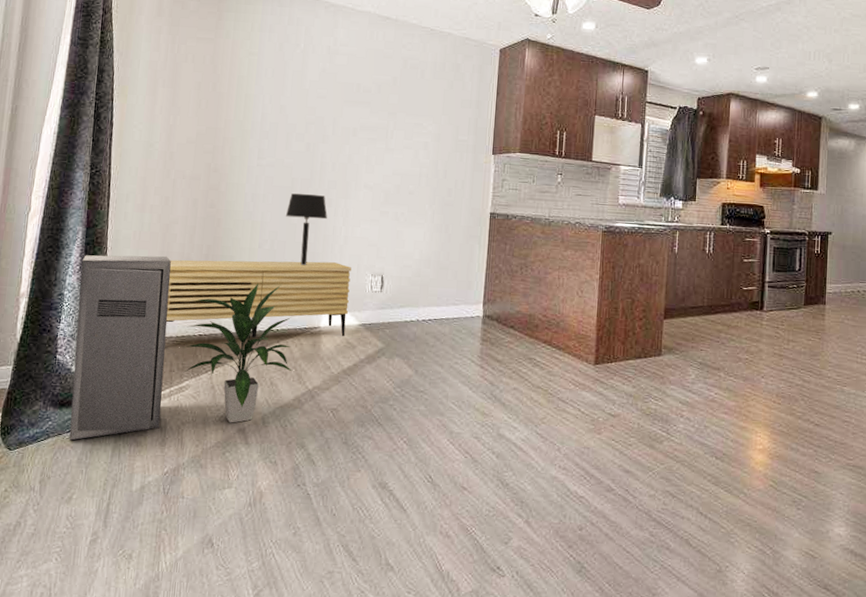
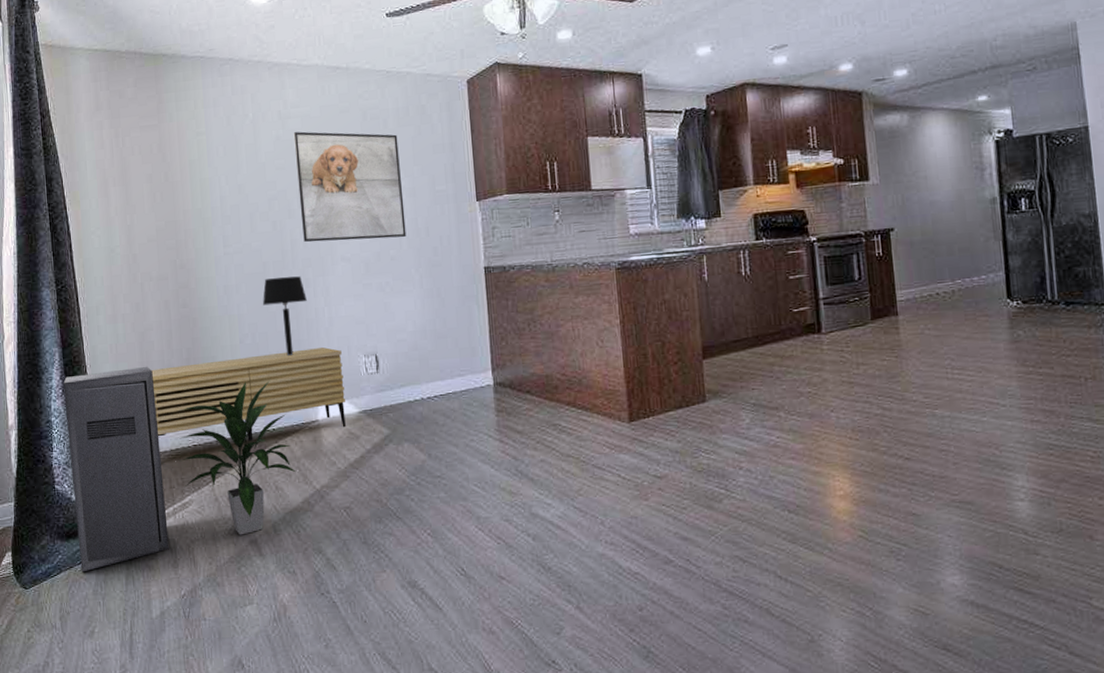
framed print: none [333,67,432,176] -> present [293,131,406,243]

